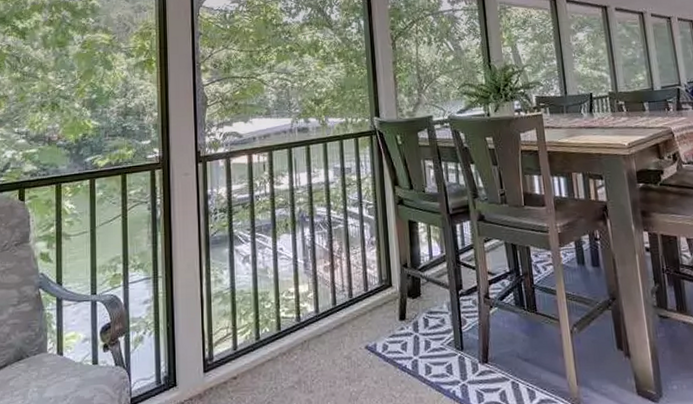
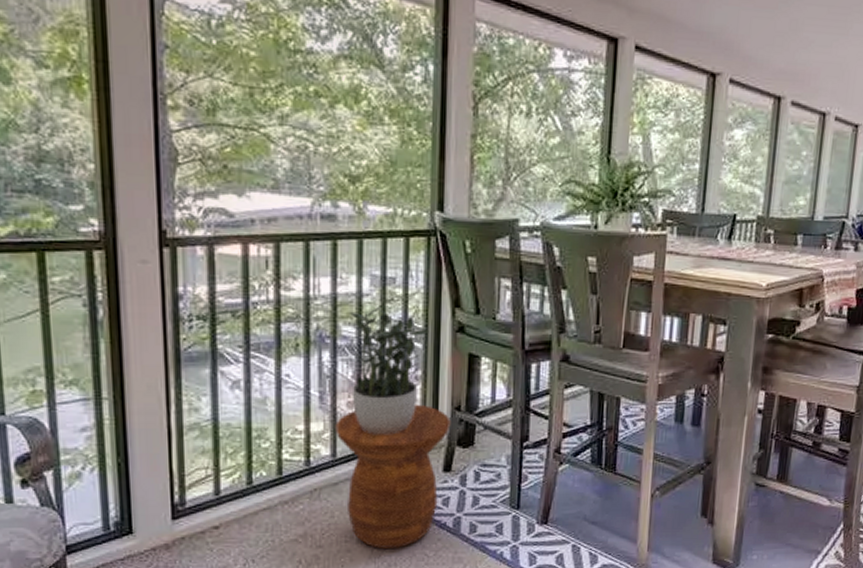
side table: none [316,264,401,392] -> present [335,404,451,549]
potted plant: none [322,190,378,292] -> present [350,305,429,435]

